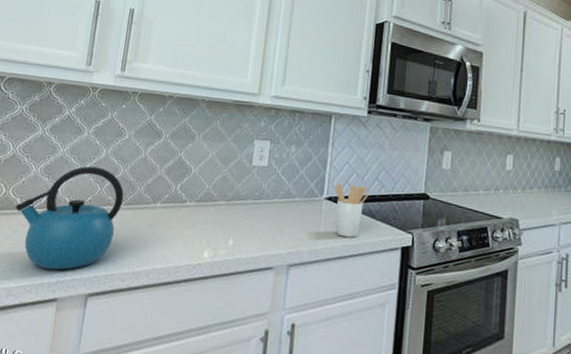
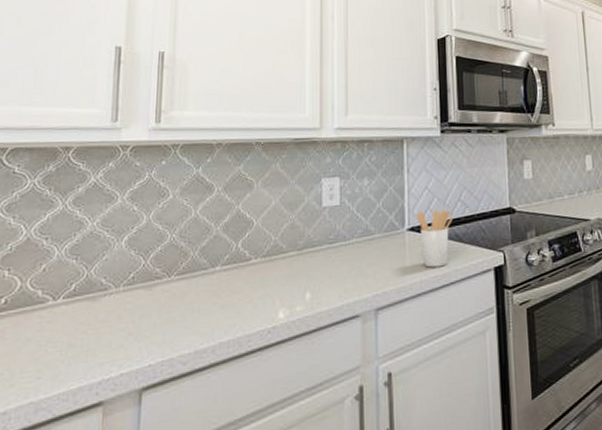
kettle: present [15,166,124,270] -> none [35,236,175,370]

